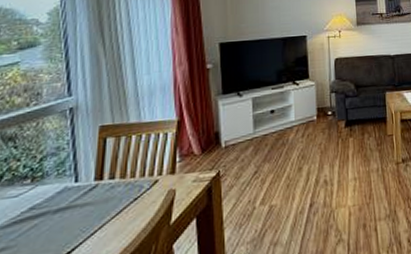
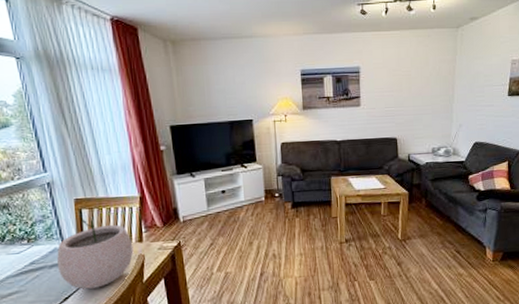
plant pot: none [64,144,163,239] -> present [57,215,134,289]

